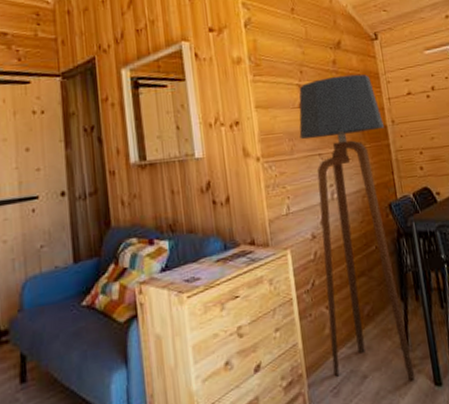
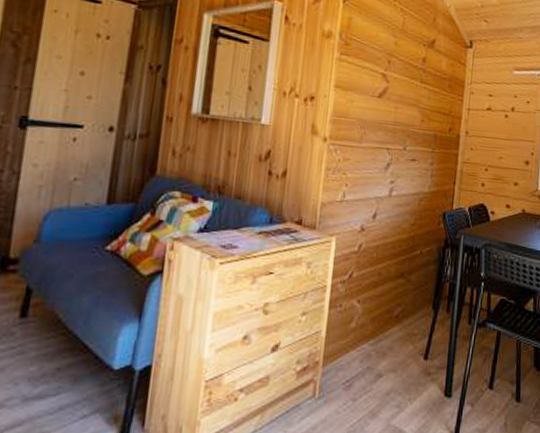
floor lamp: present [299,74,415,381] -> none [350,73,458,388]

